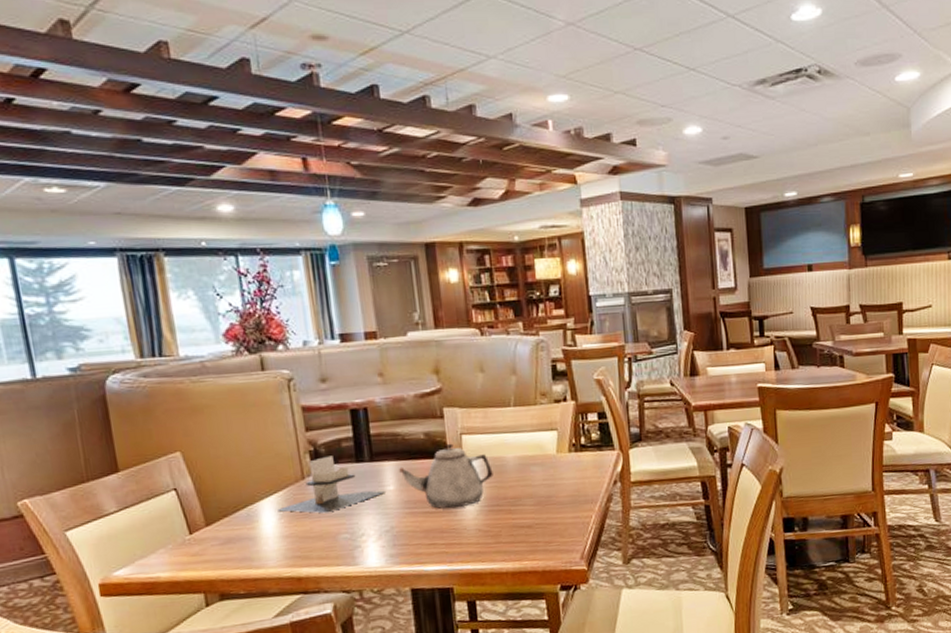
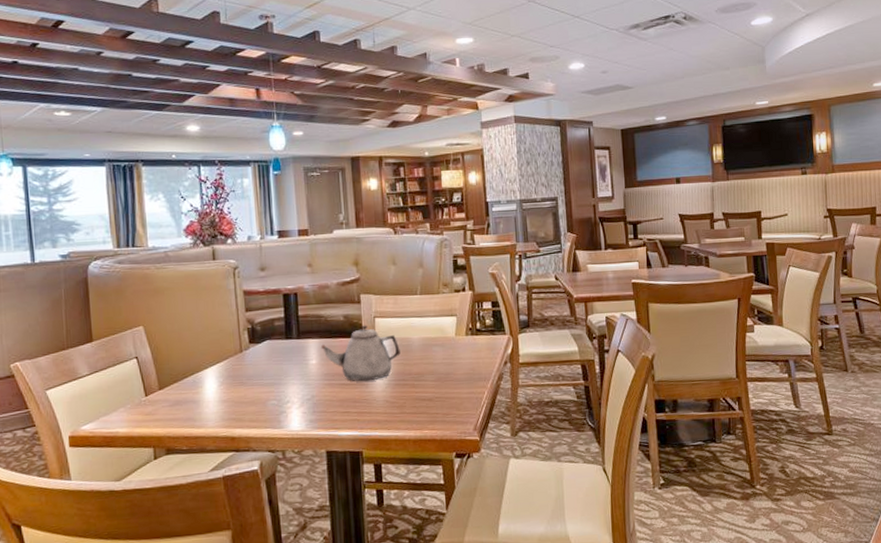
napkin holder: present [277,455,385,514] -> none [218,333,309,382]

